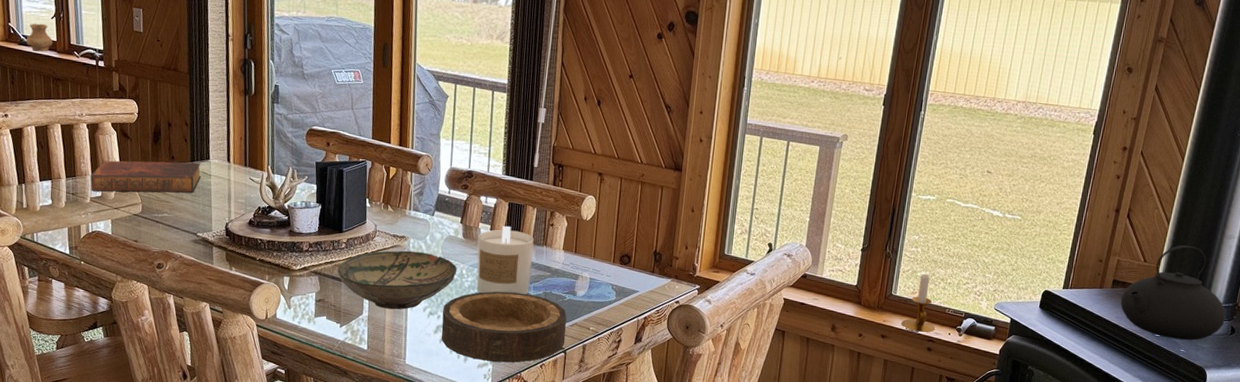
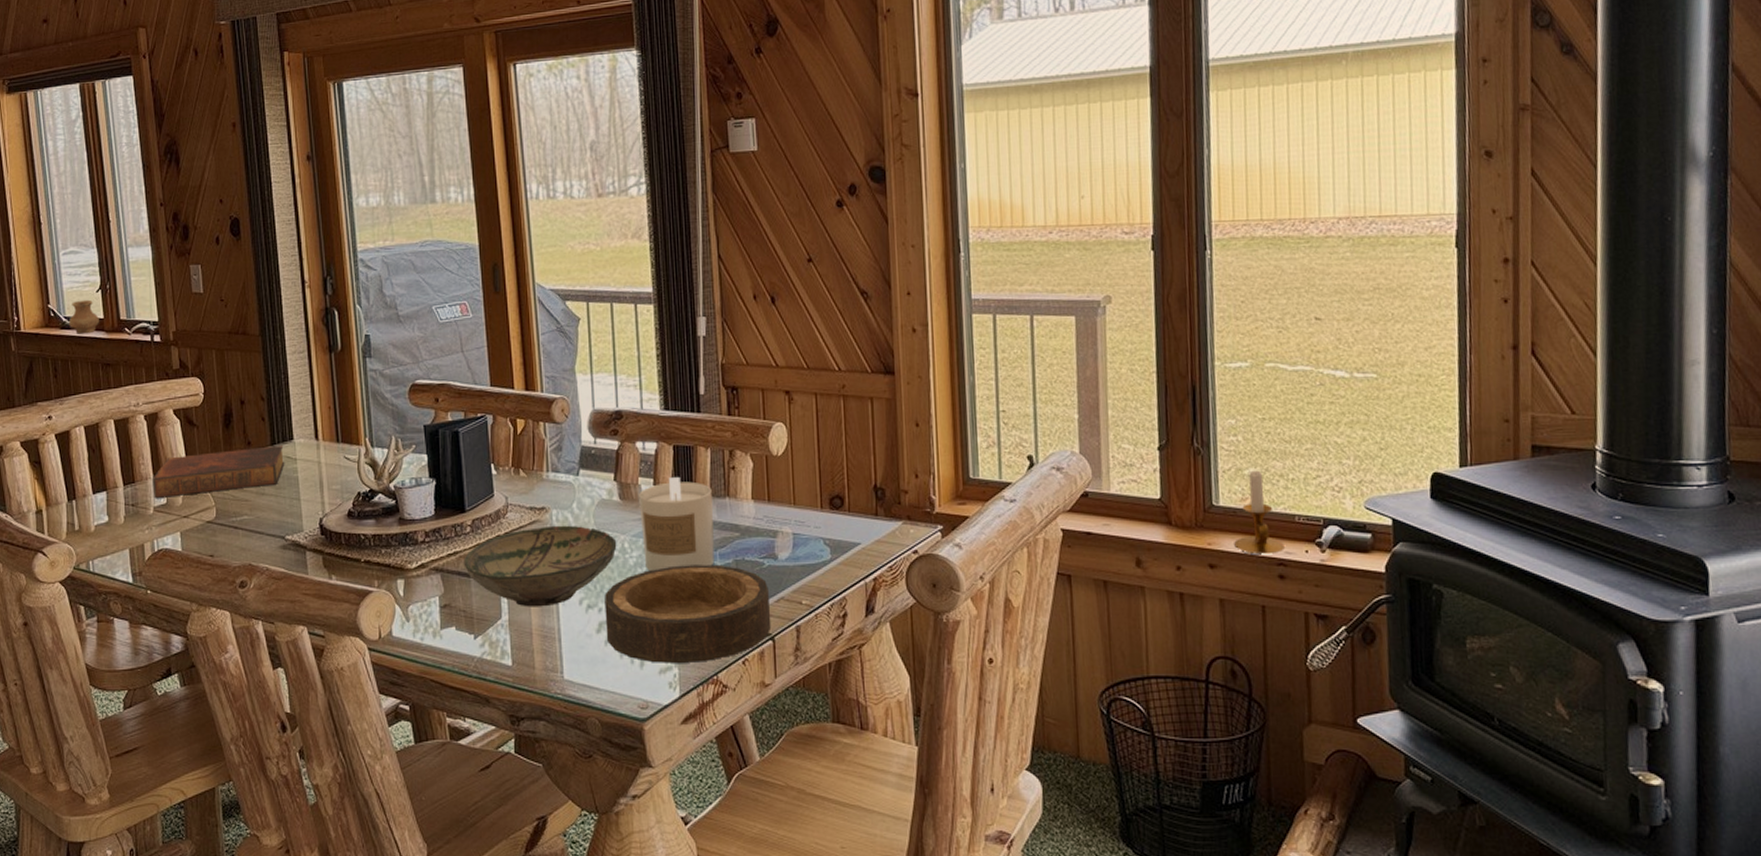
teakettle: present [1120,245,1226,341] -> none [1549,382,1716,520]

